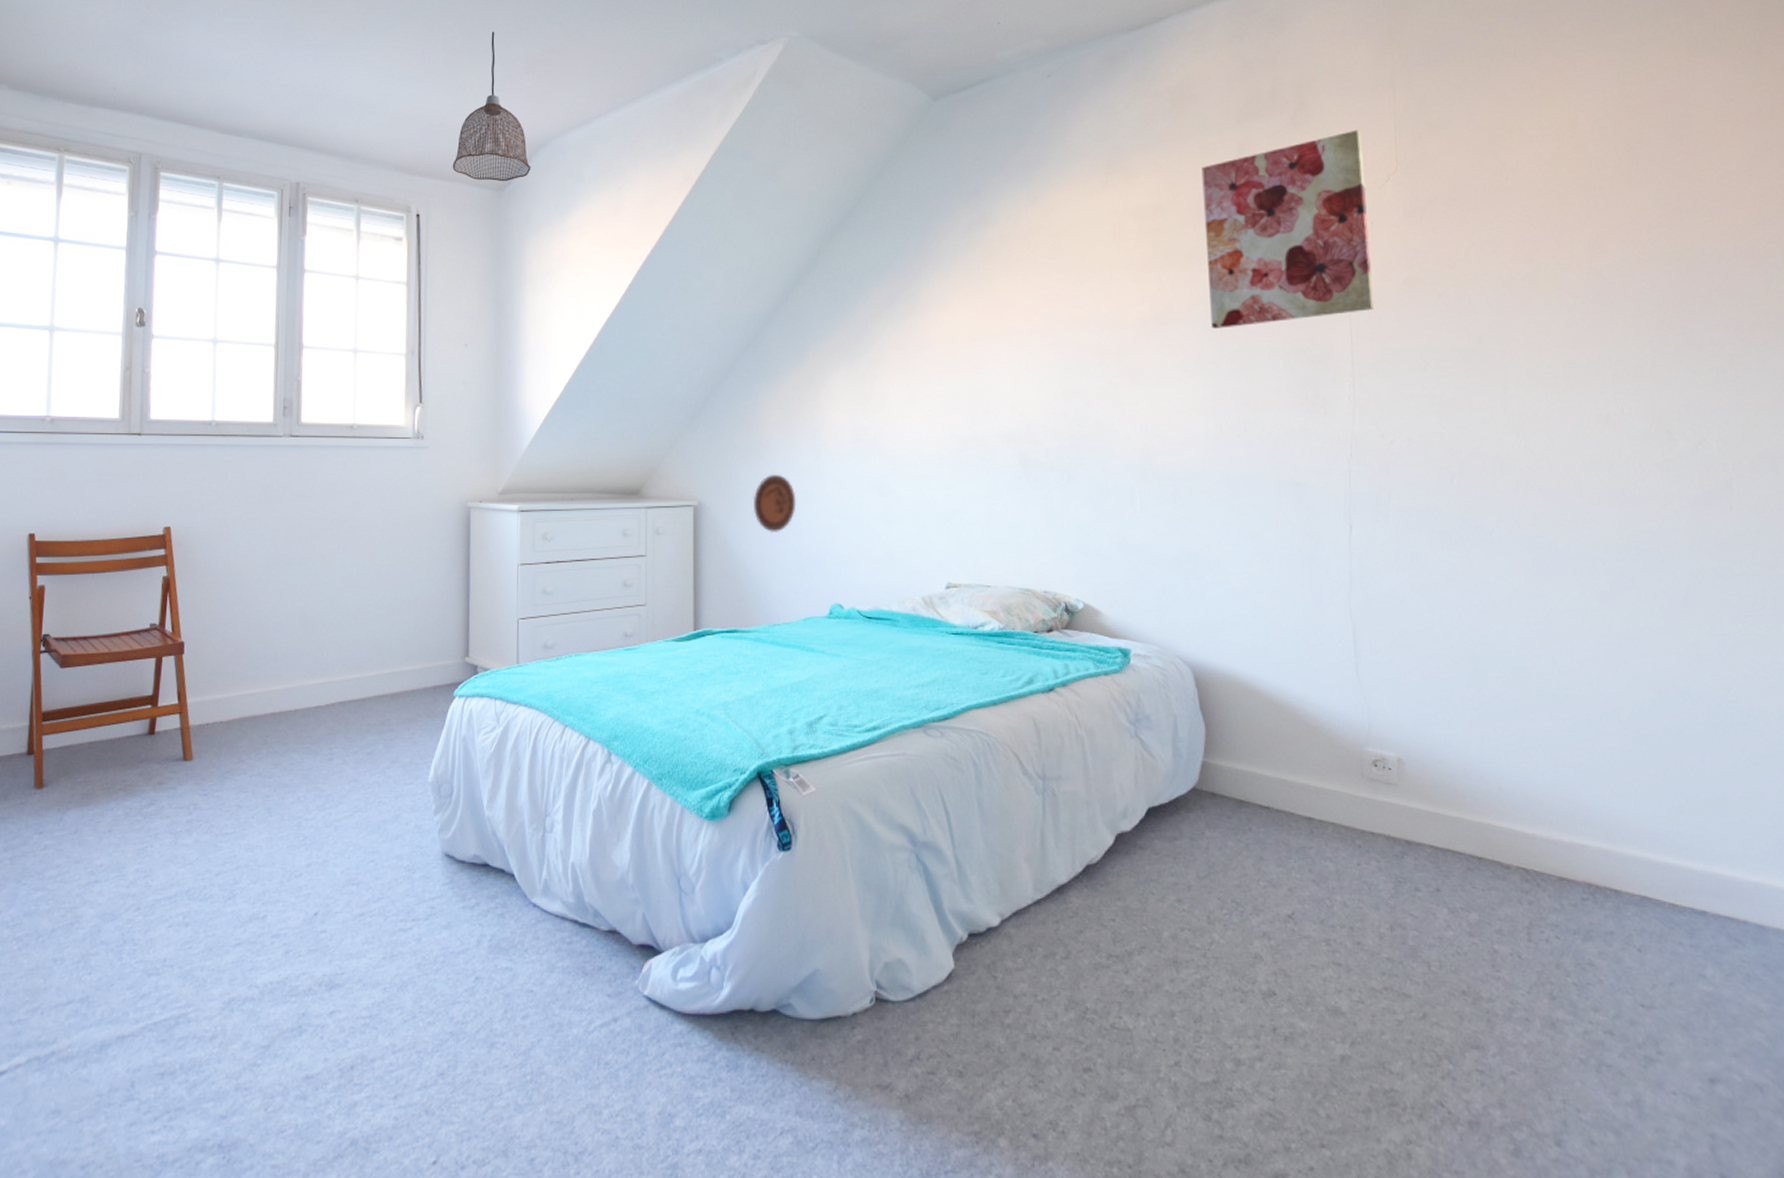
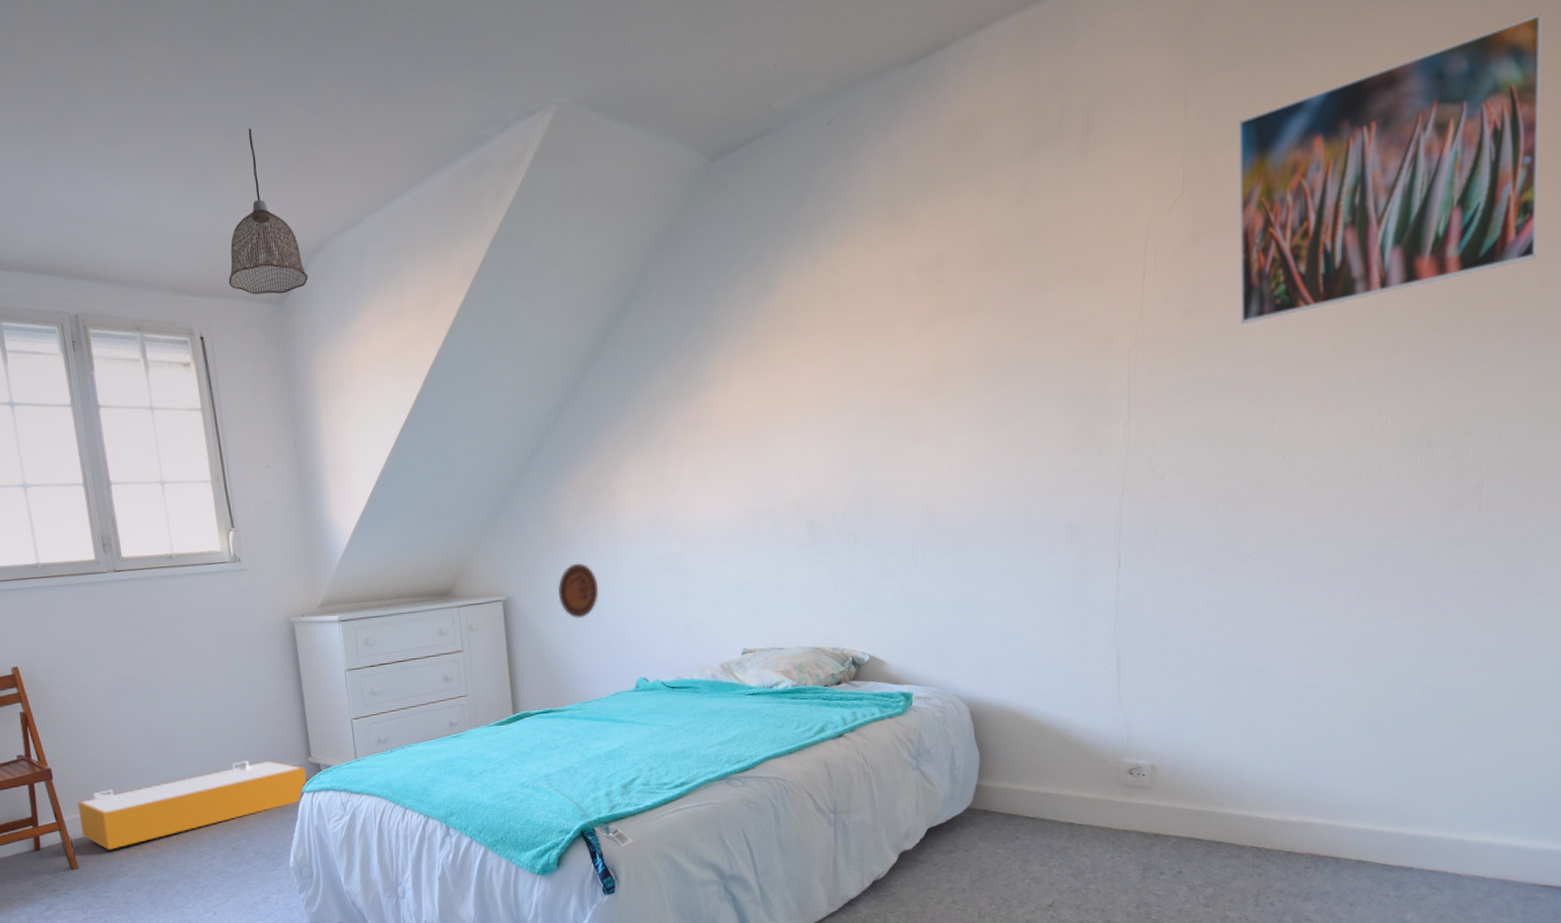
storage bin: none [204,654,461,742] -> present [77,760,308,850]
wall art: present [1201,129,1375,329] -> none [985,152,1153,379]
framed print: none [1447,43,1757,299] -> present [1238,14,1542,325]

